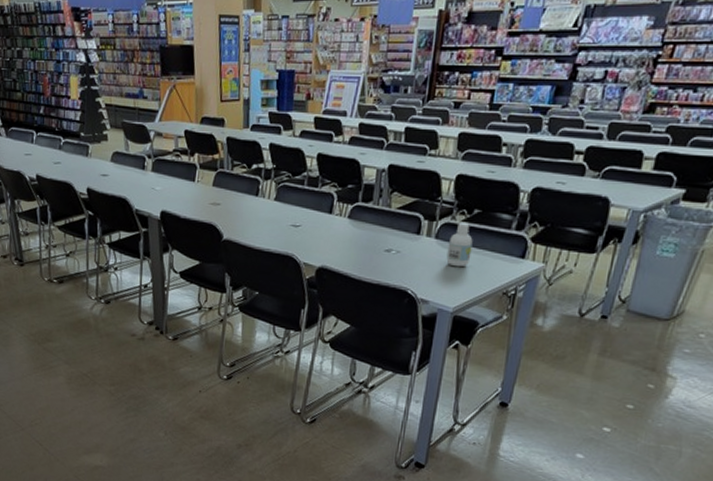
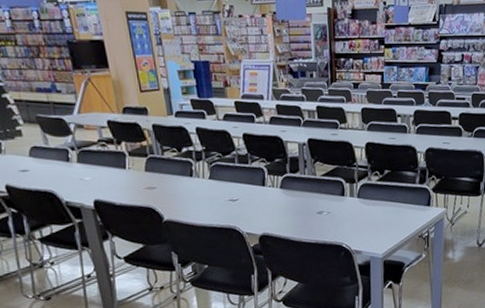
bottle: present [446,221,473,268] -> none [369,181,389,220]

